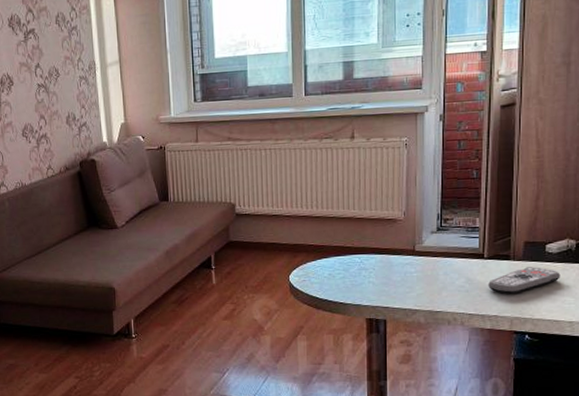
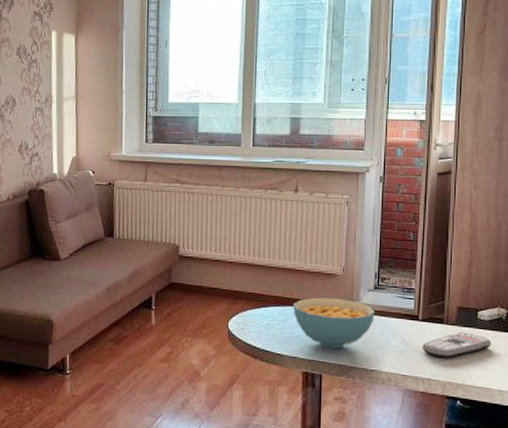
cereal bowl: none [354,243,438,293] -> present [293,297,375,348]

